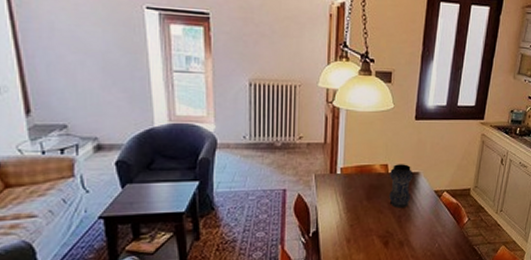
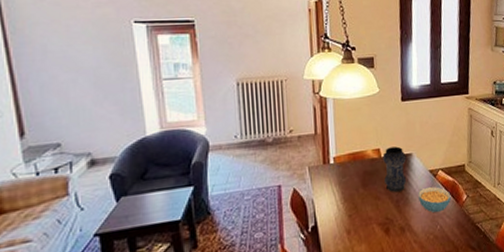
cereal bowl: none [421,206,453,232] -> present [418,186,451,213]

